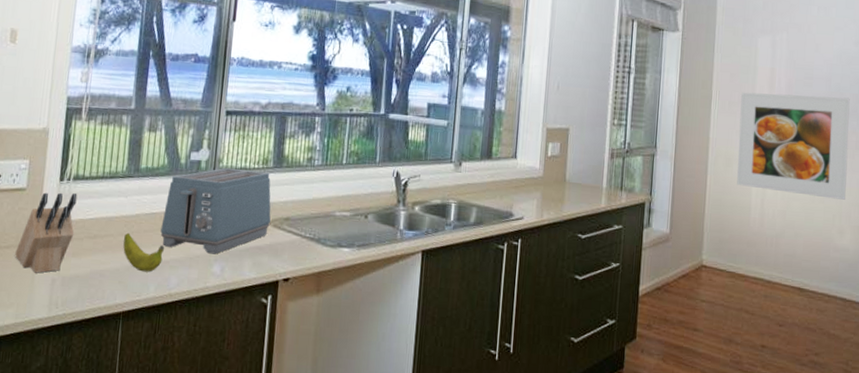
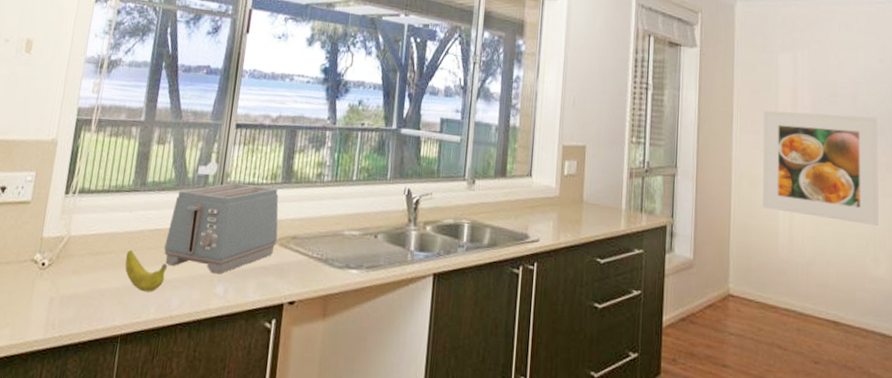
knife block: present [15,192,78,273] -> none [14,206,82,292]

